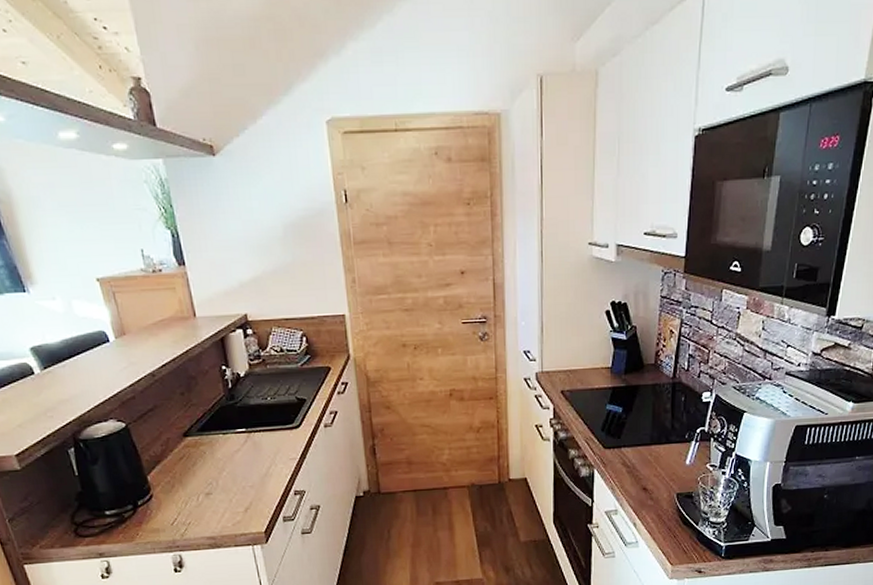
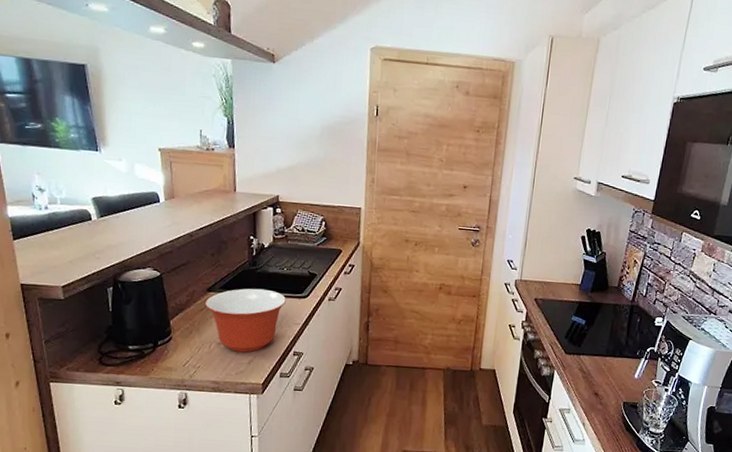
mixing bowl: none [184,424,276,500] -> present [205,288,286,353]

